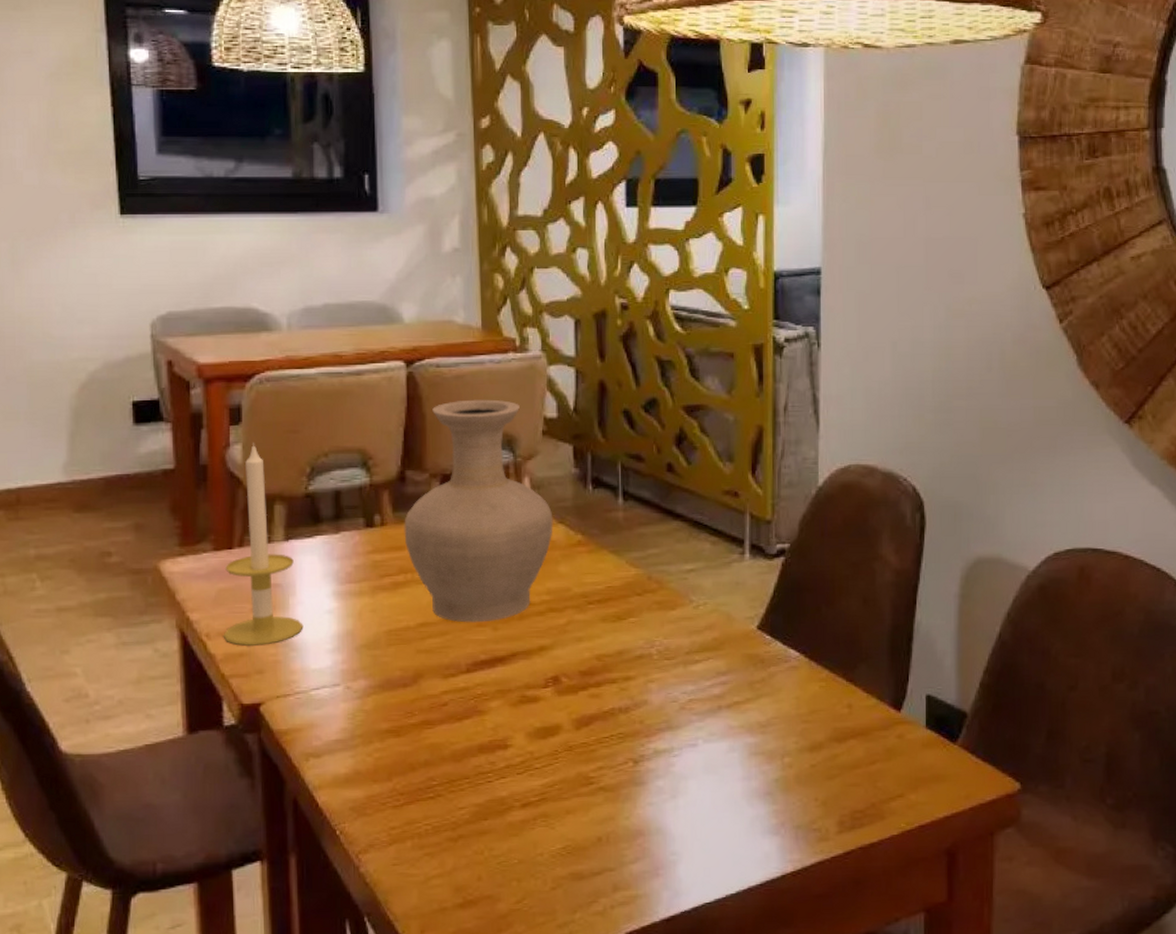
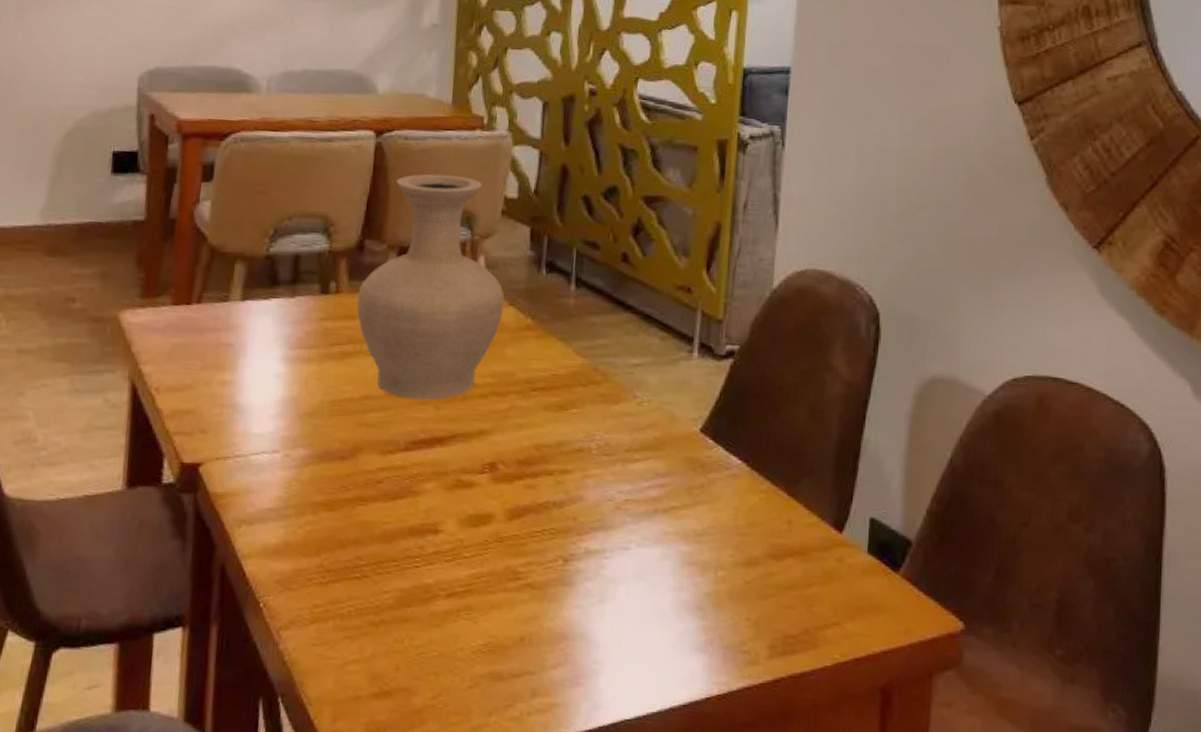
candle: present [223,443,304,647] -> none [171,201,250,405]

